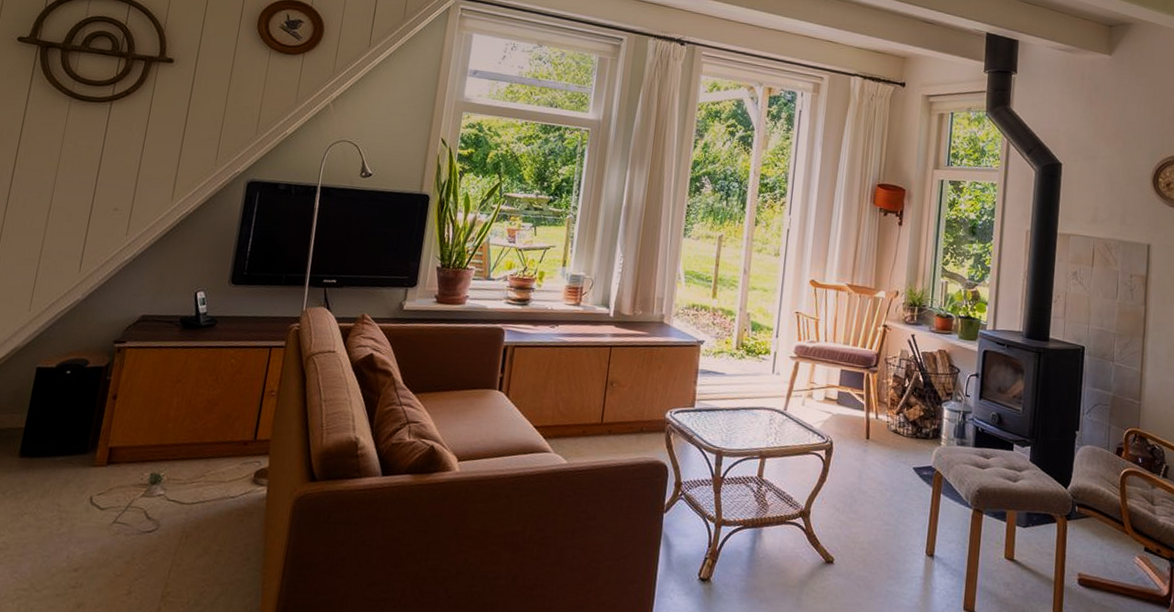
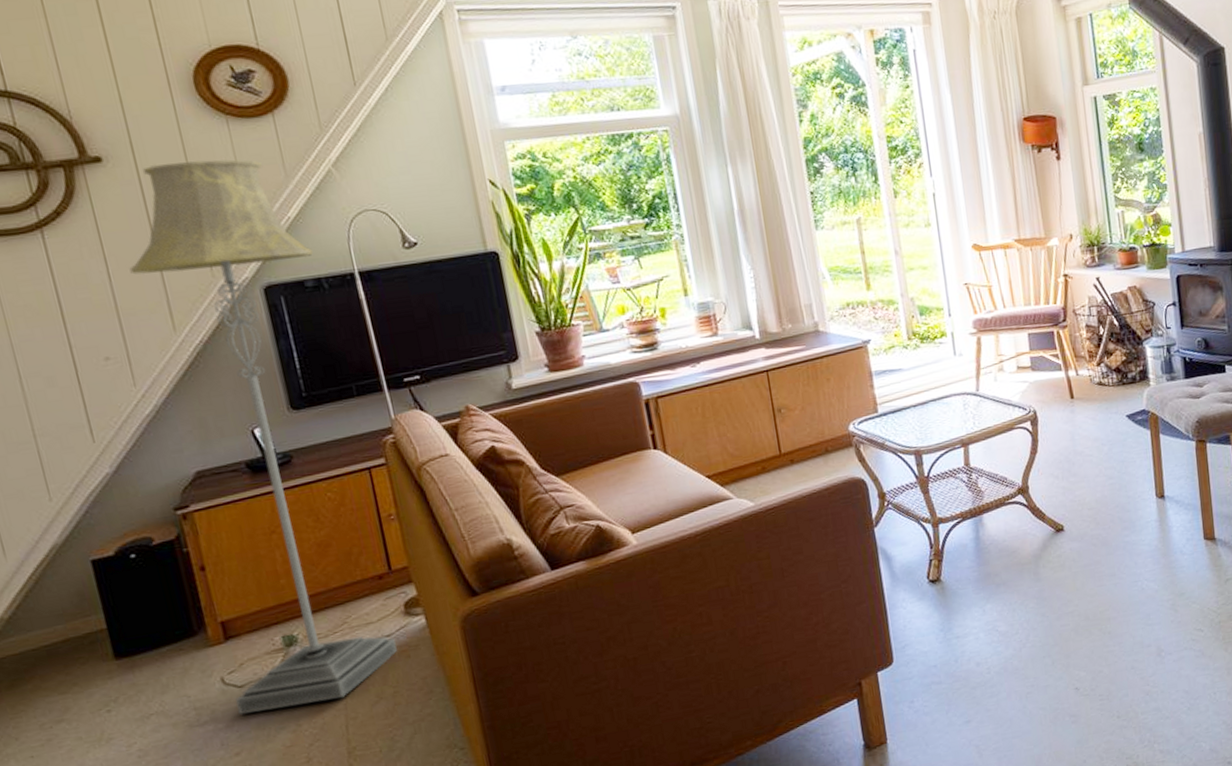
floor lamp: none [91,73,293,543] -> present [129,159,397,714]

